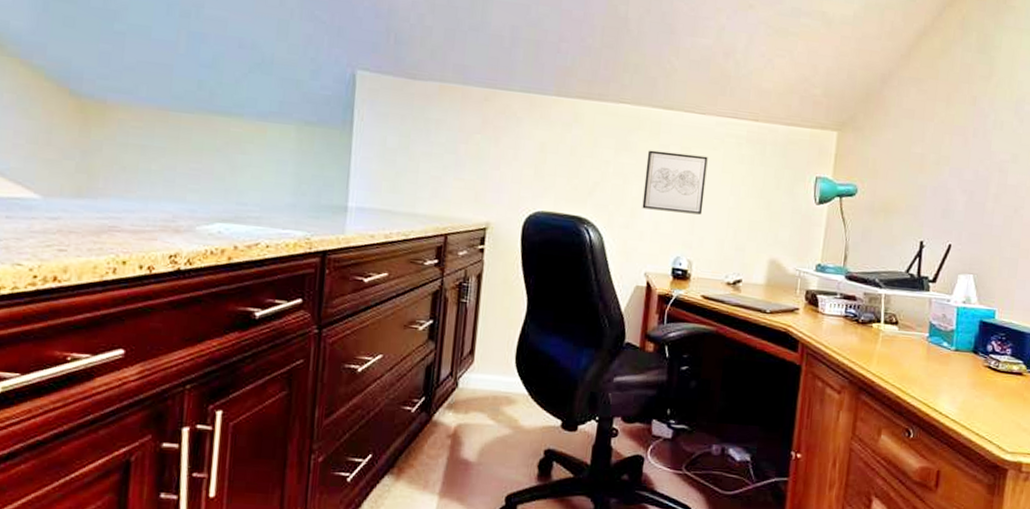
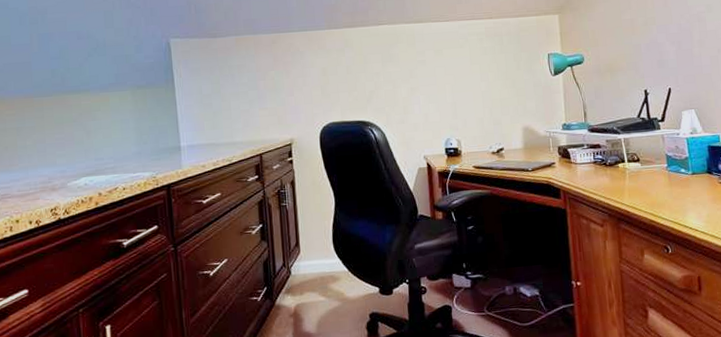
wall art: present [642,150,708,215] -> none [408,54,461,105]

